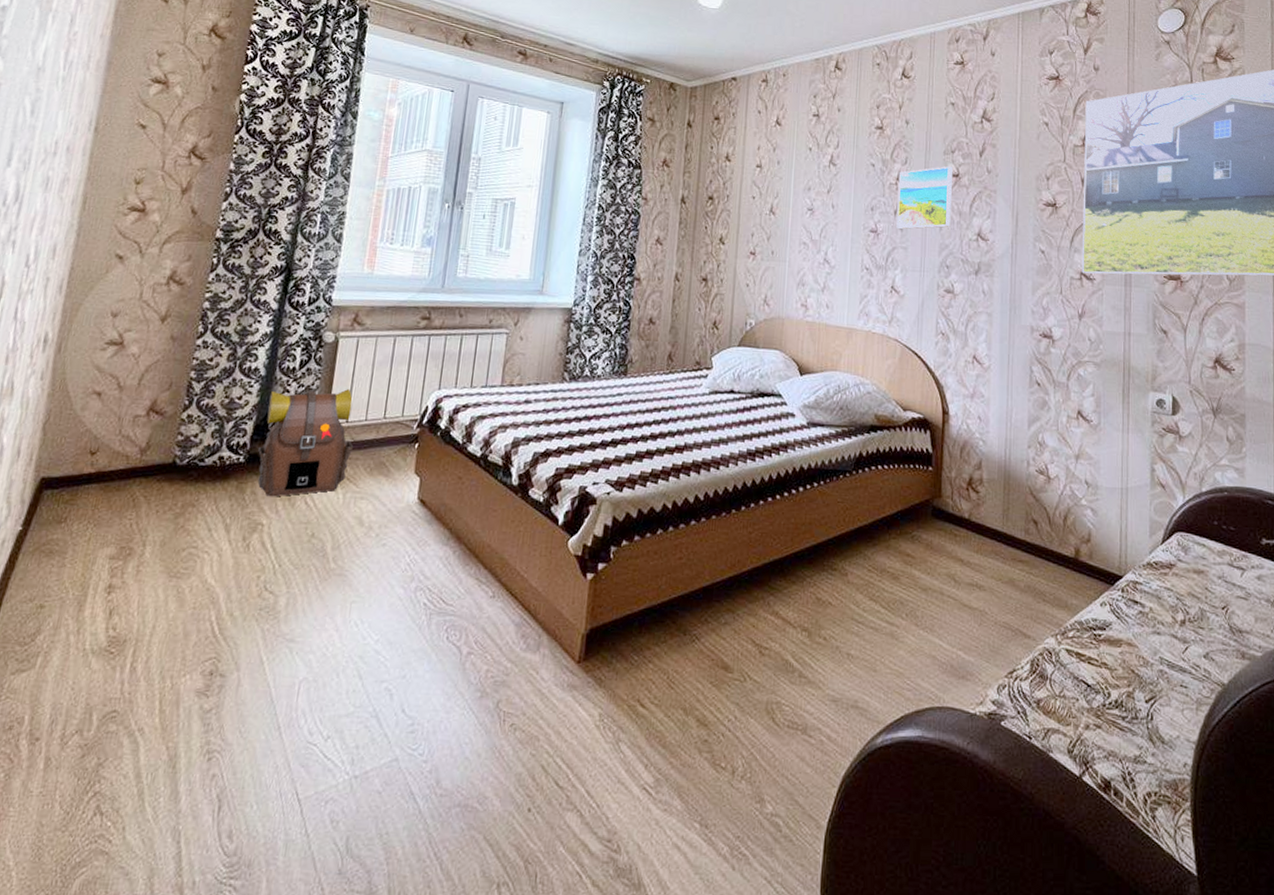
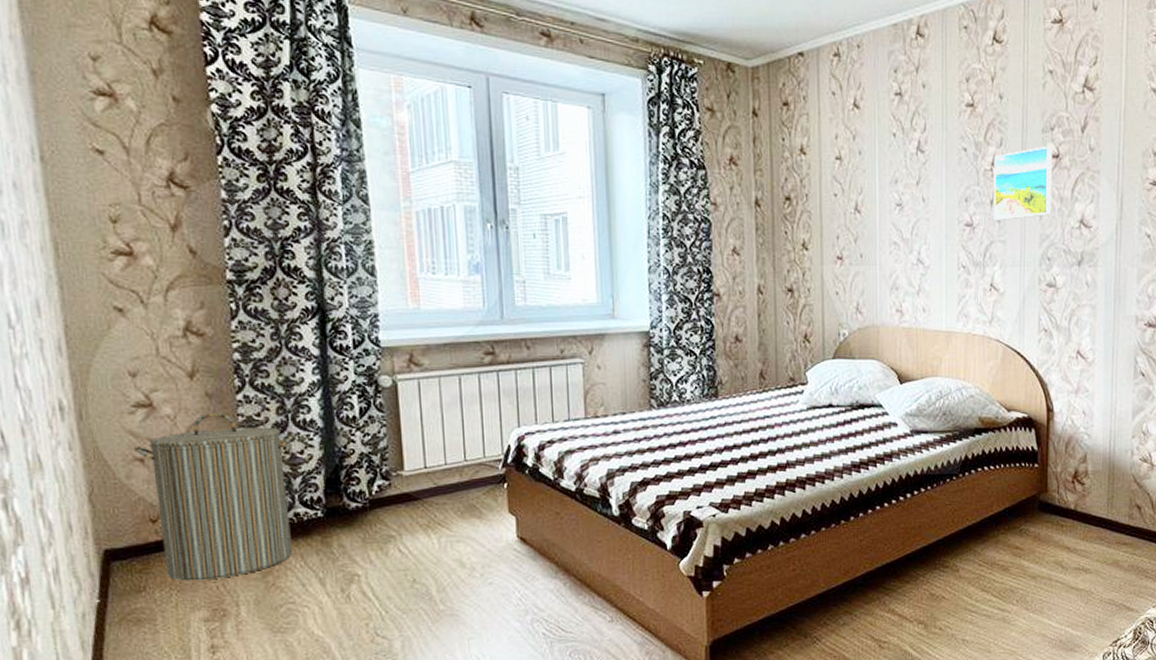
laundry hamper: none [90,354,238,517] -> present [133,413,295,581]
backpack: present [257,388,354,497] -> none [334,433,439,548]

